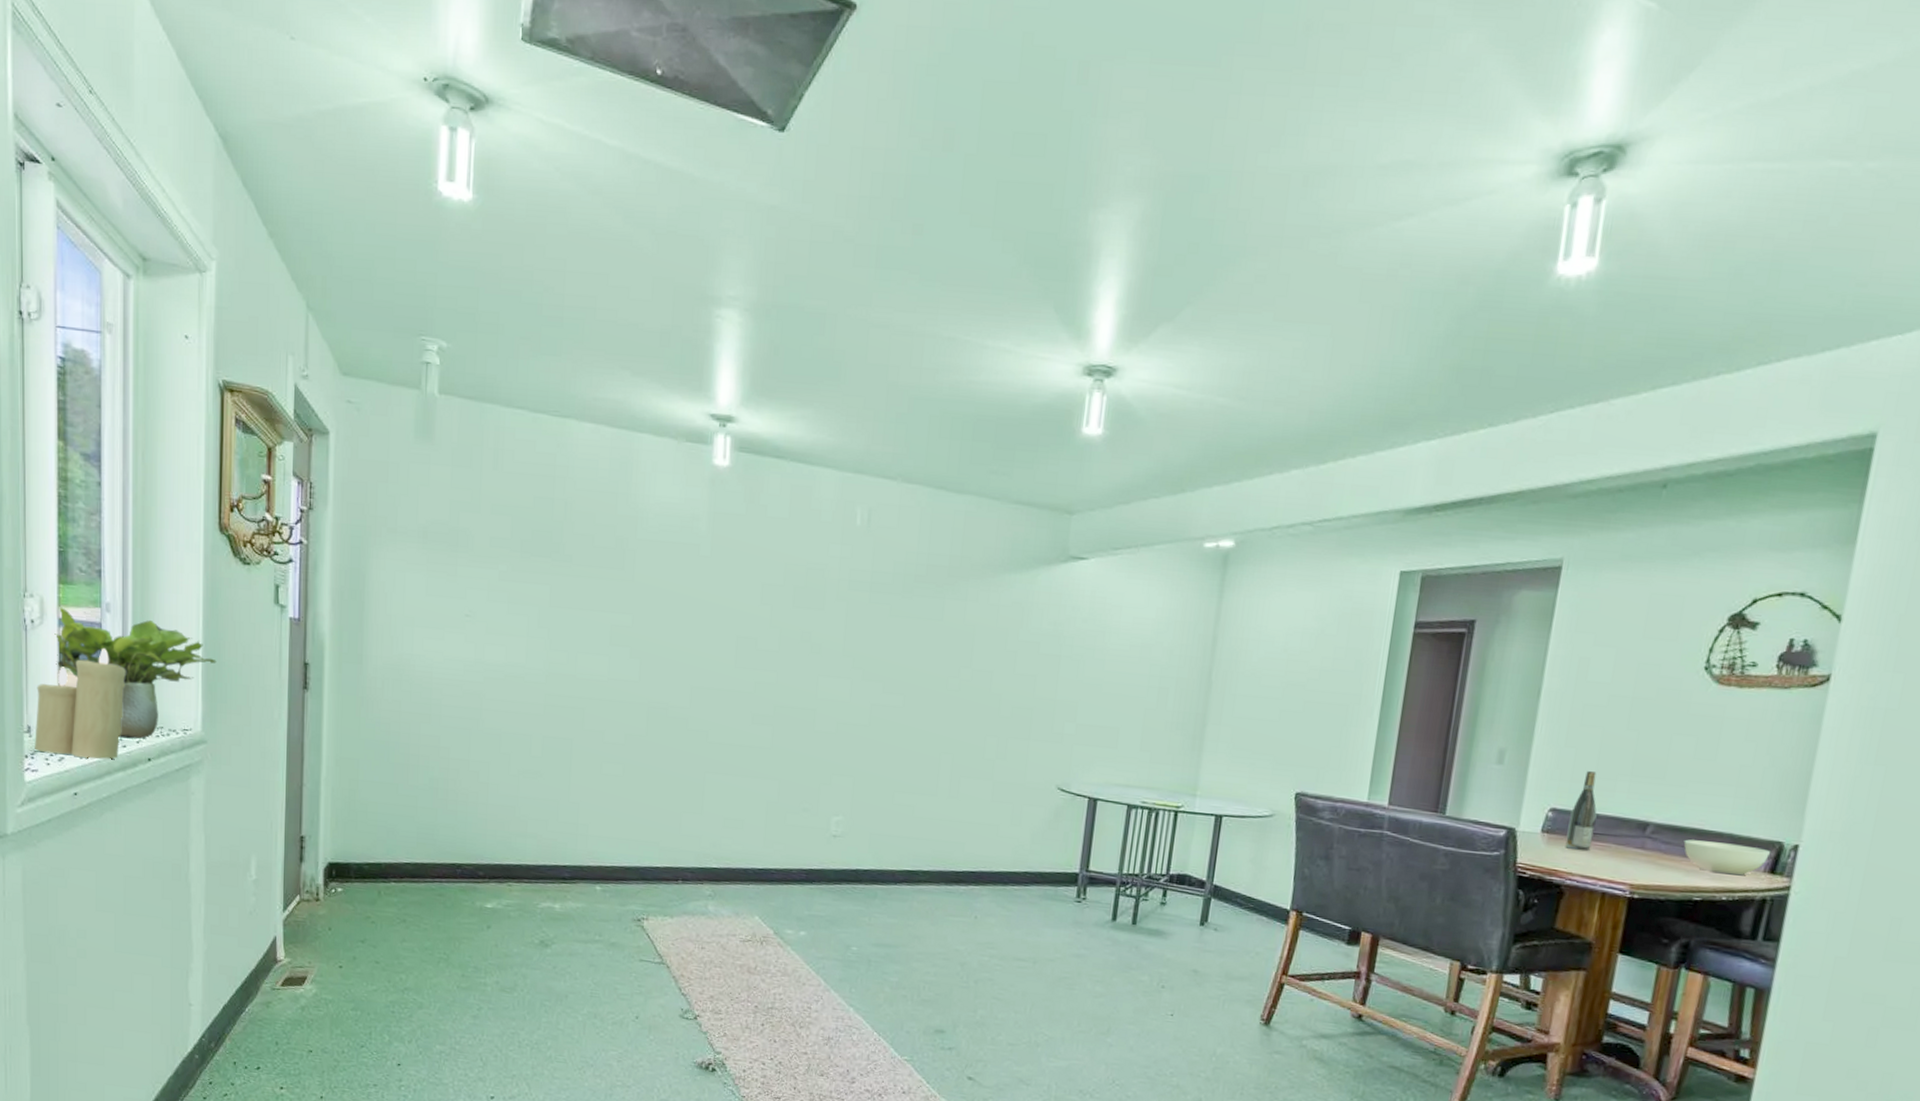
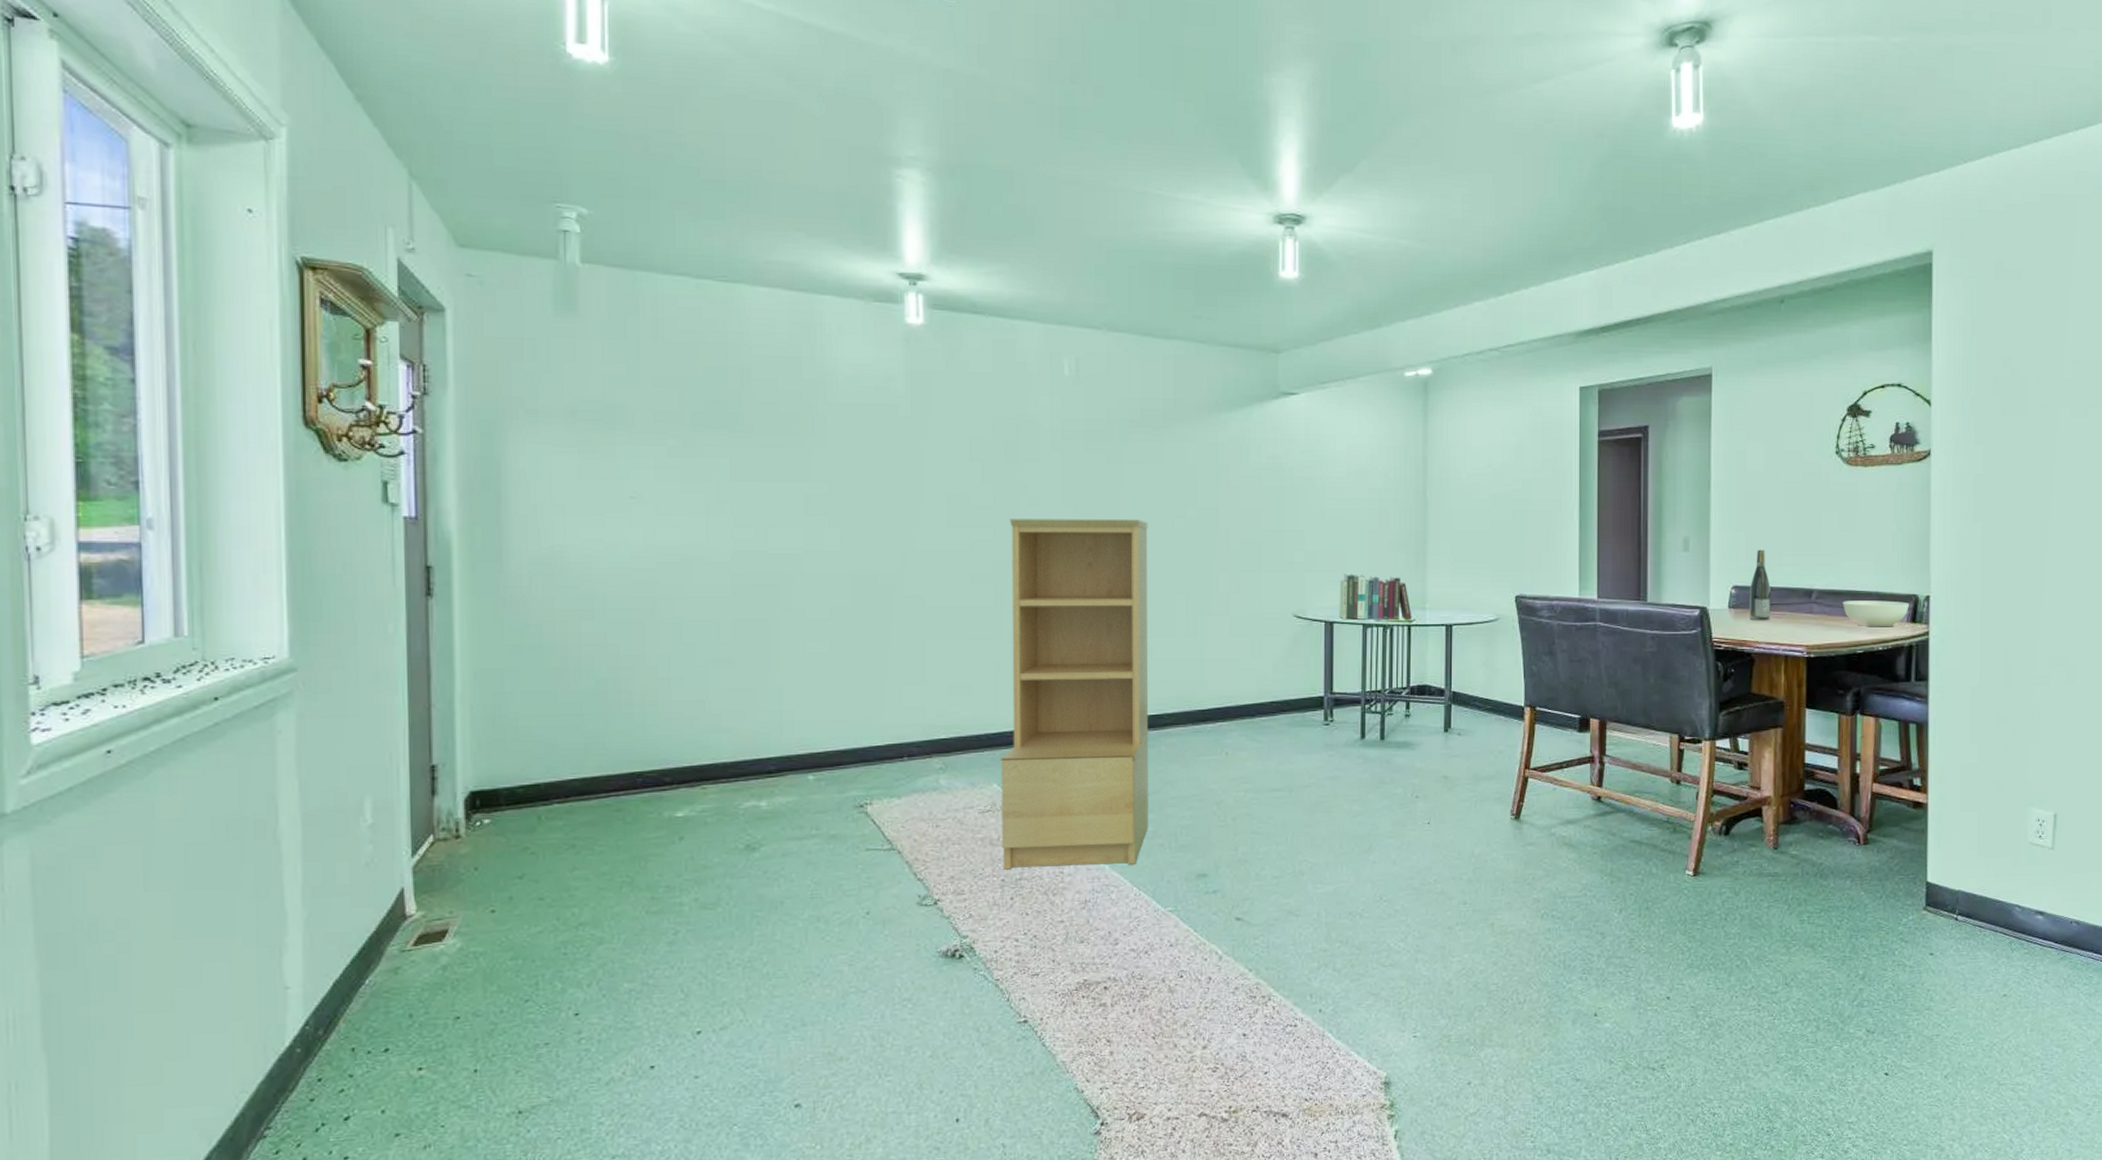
candle: present [35,649,126,760] -> none [45,573,179,707]
potted plant: present [54,605,217,740] -> none [72,527,307,677]
bookshelf: none [757,664,923,1011] -> present [1000,519,1149,870]
books: none [1104,750,1181,806] -> present [1339,573,1412,621]

